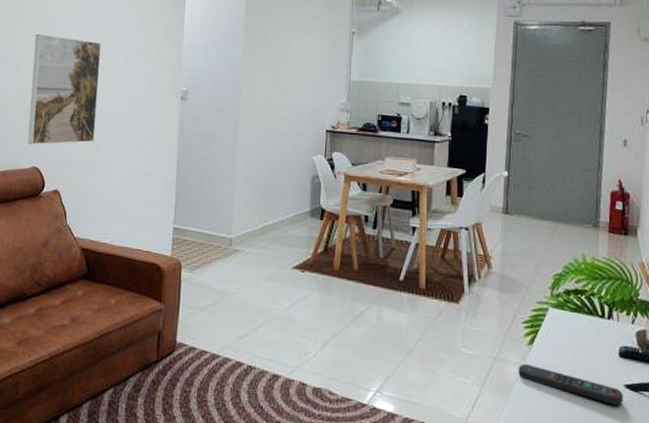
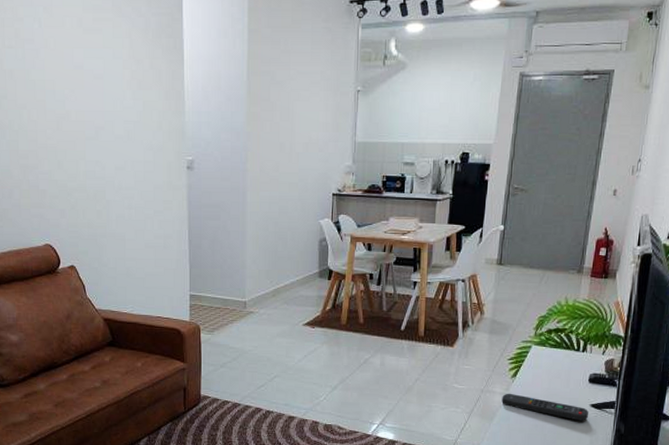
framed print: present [27,33,101,145] -> none [28,105,104,222]

